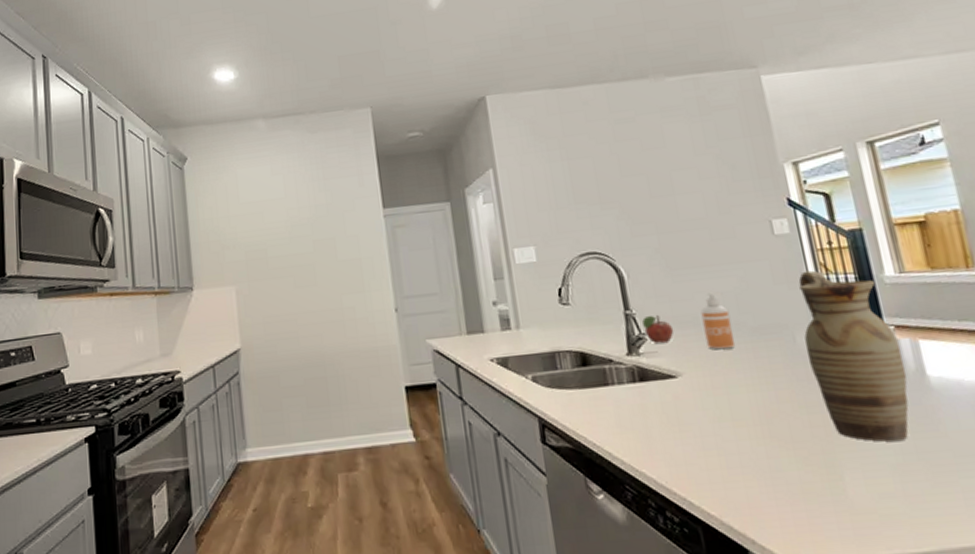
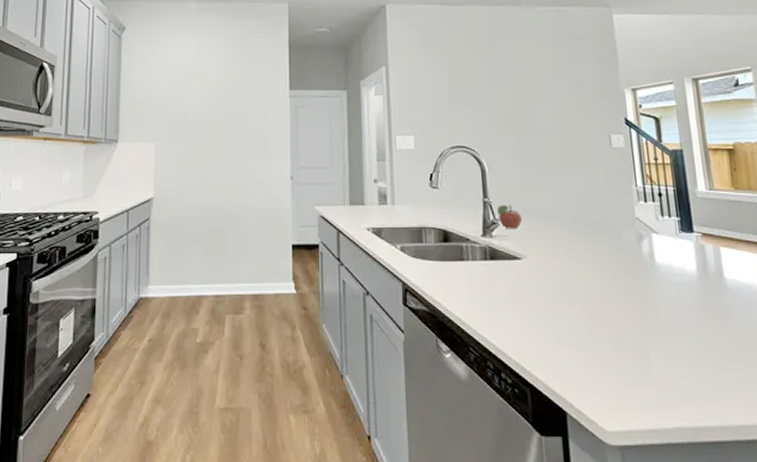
soap dispenser: present [701,292,736,350] -> none [546,190,572,239]
ceramic jug: present [798,270,909,442] -> none [628,180,708,330]

